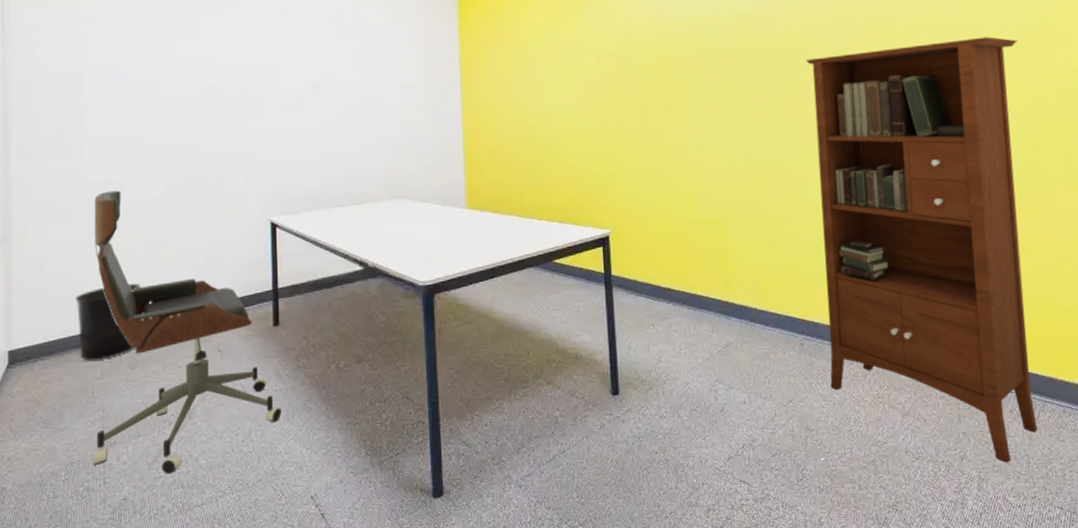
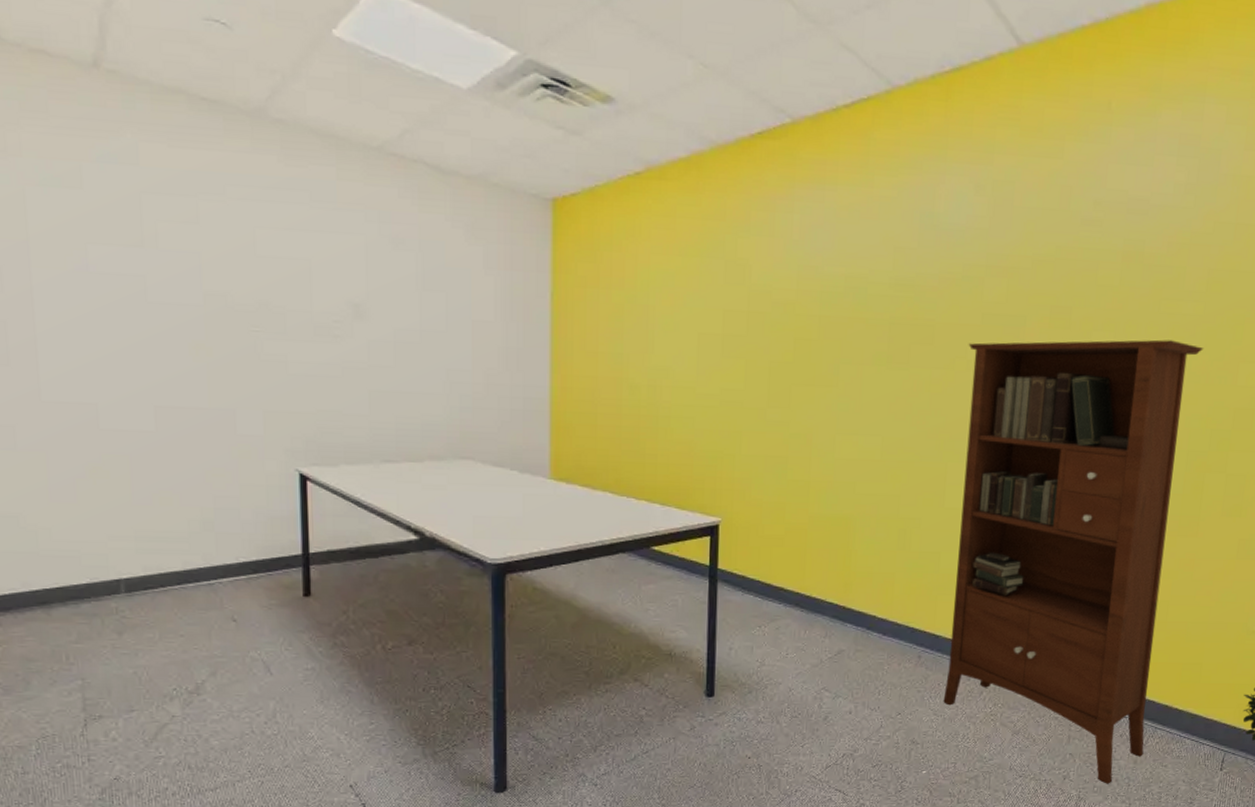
waste bin: present [76,284,142,361] -> none [37,534,128,621]
office chair: present [93,190,282,474] -> none [55,415,314,754]

